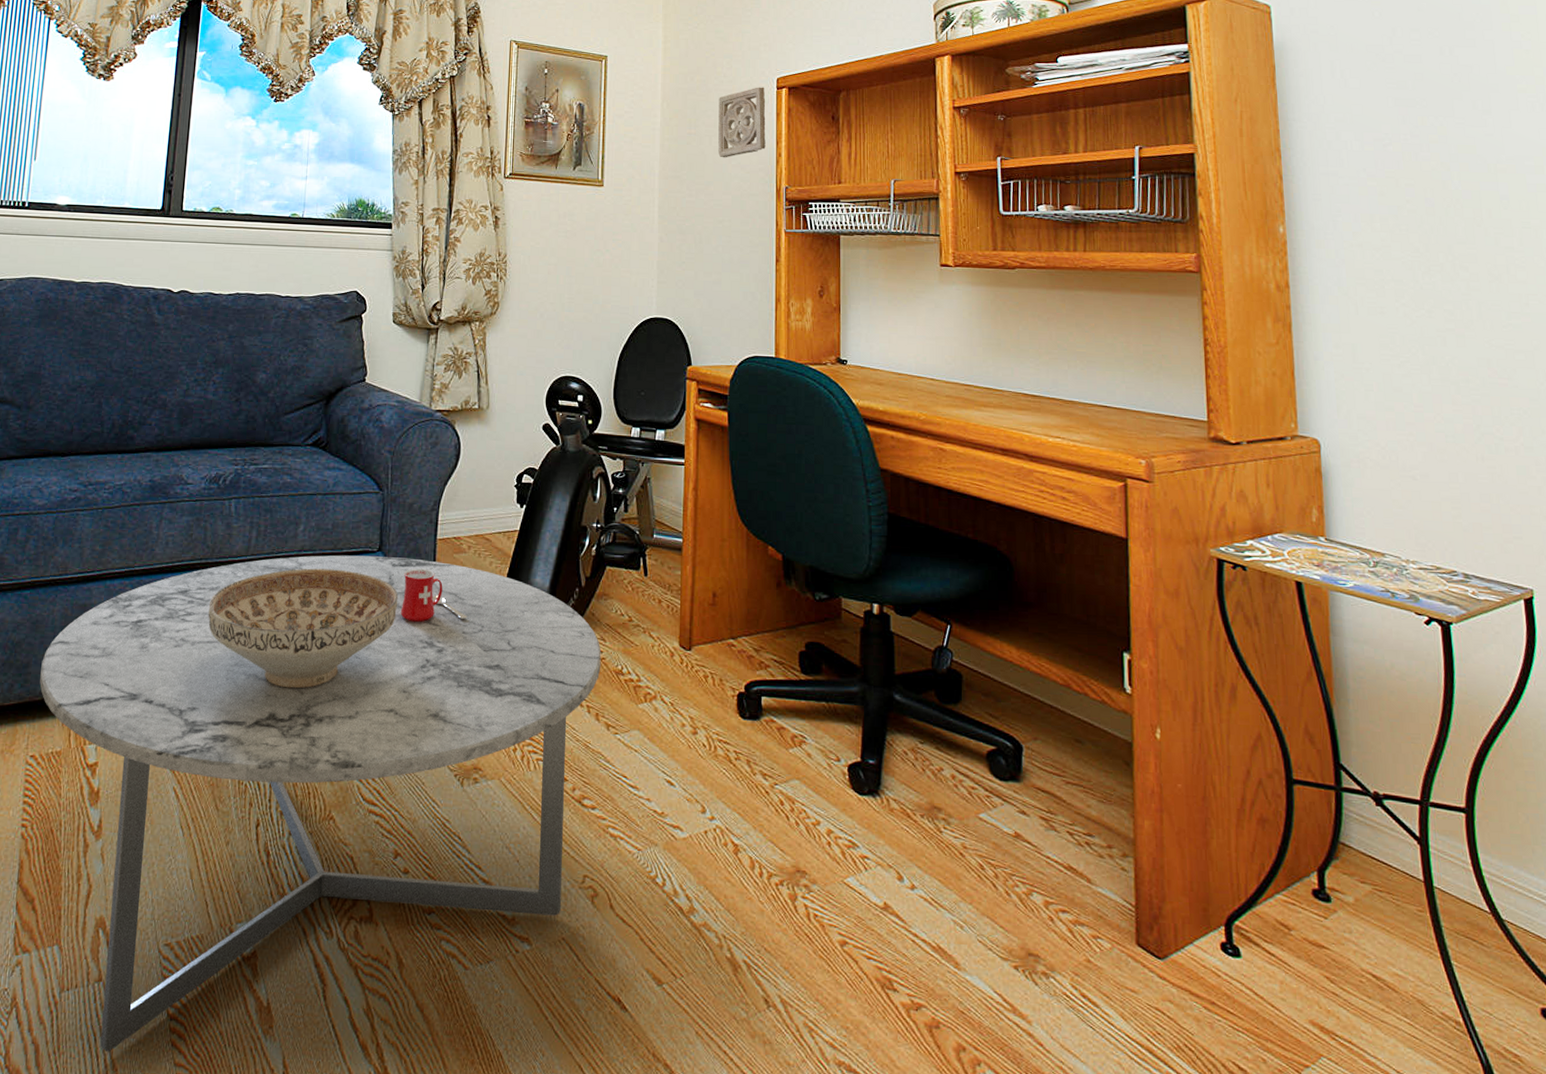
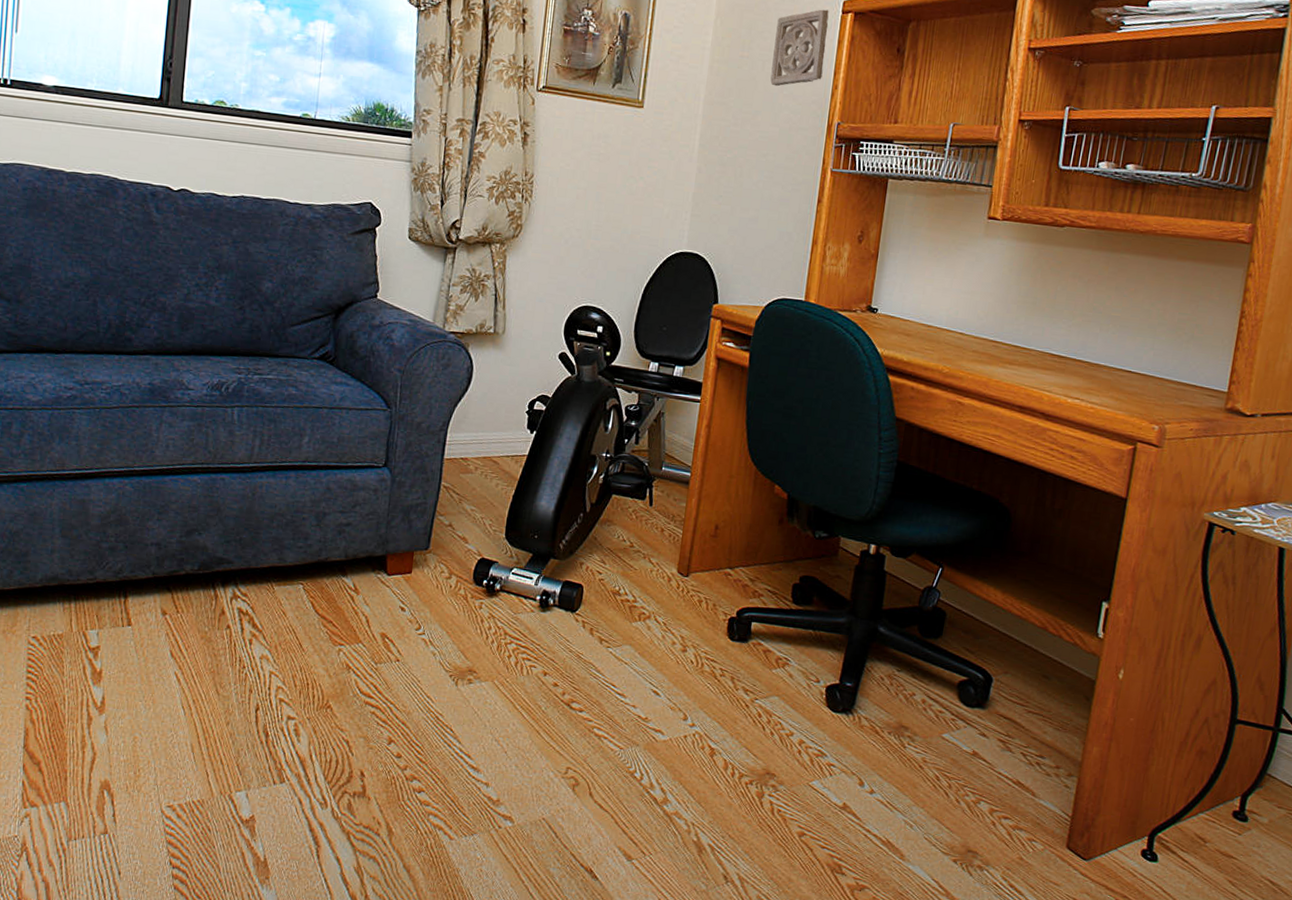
coffee table: present [40,555,601,1053] -> none [39,466,601,892]
decorative bowl: present [208,568,398,689] -> none [209,478,402,591]
mug: present [400,568,468,623] -> none [403,485,471,537]

